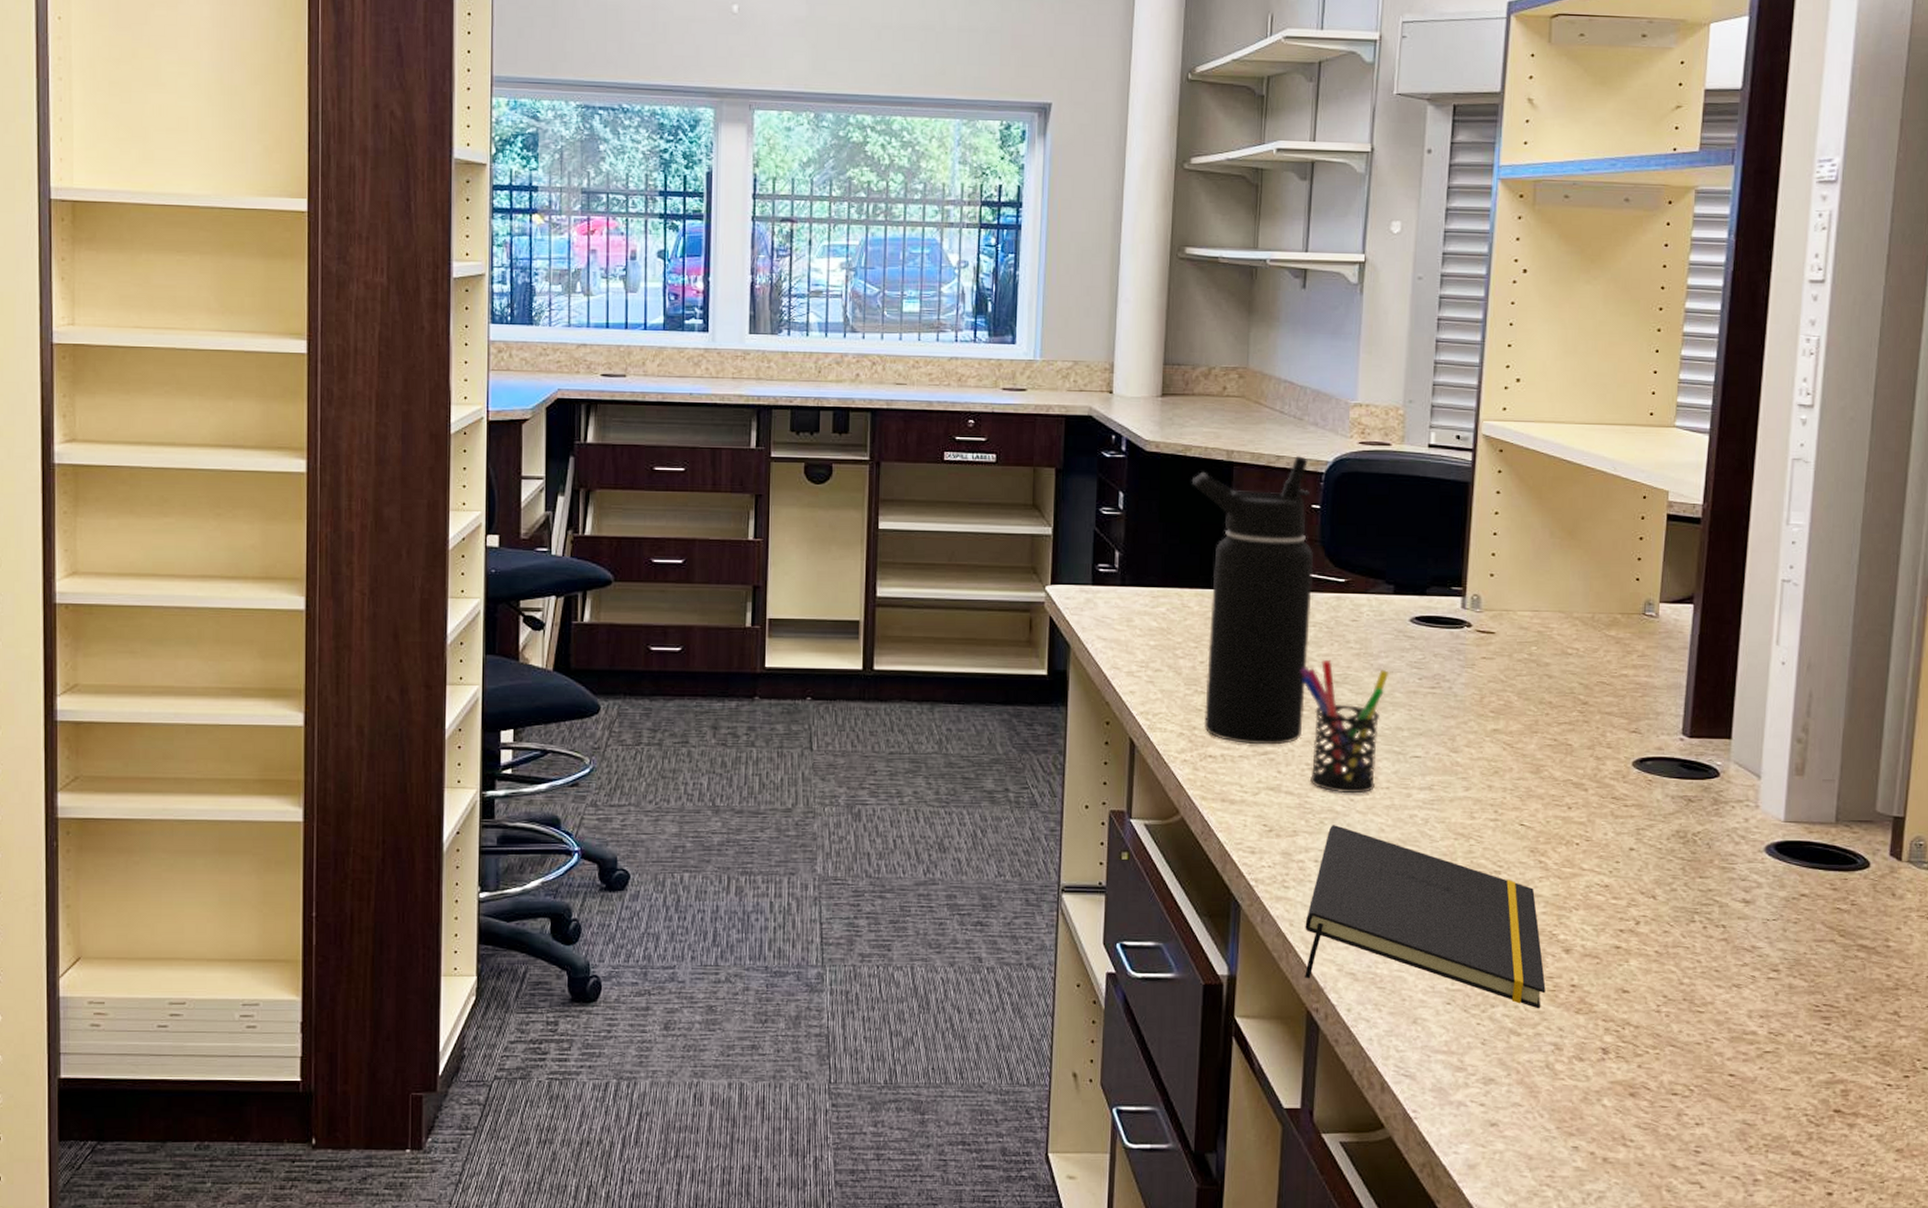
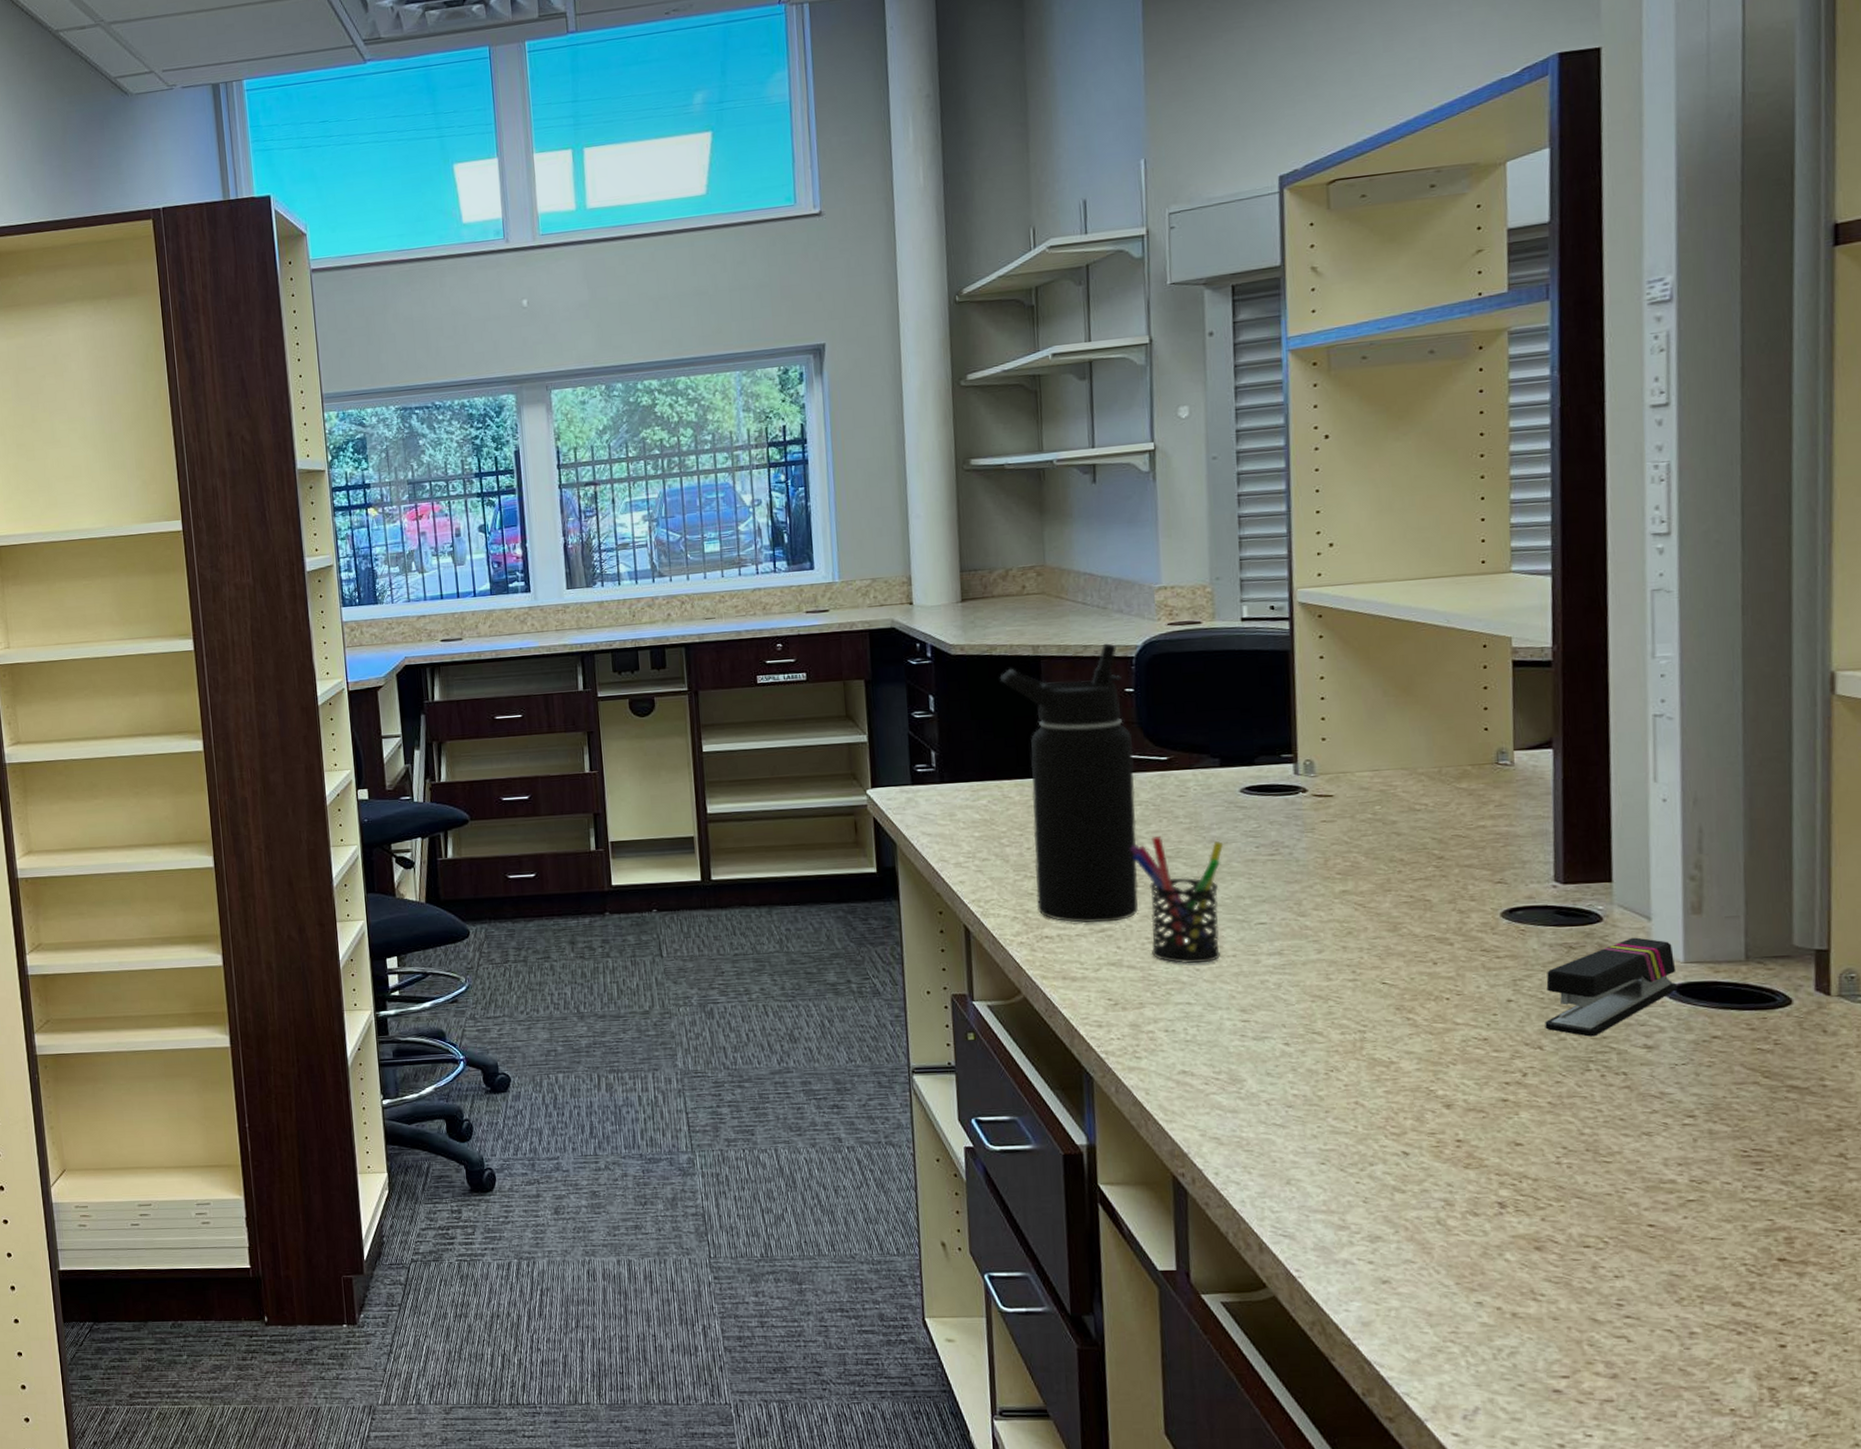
notepad: present [1305,825,1546,1009] -> none [1161,995,1428,1166]
stapler: none [1660,794,1777,889] -> present [1545,937,1678,1037]

